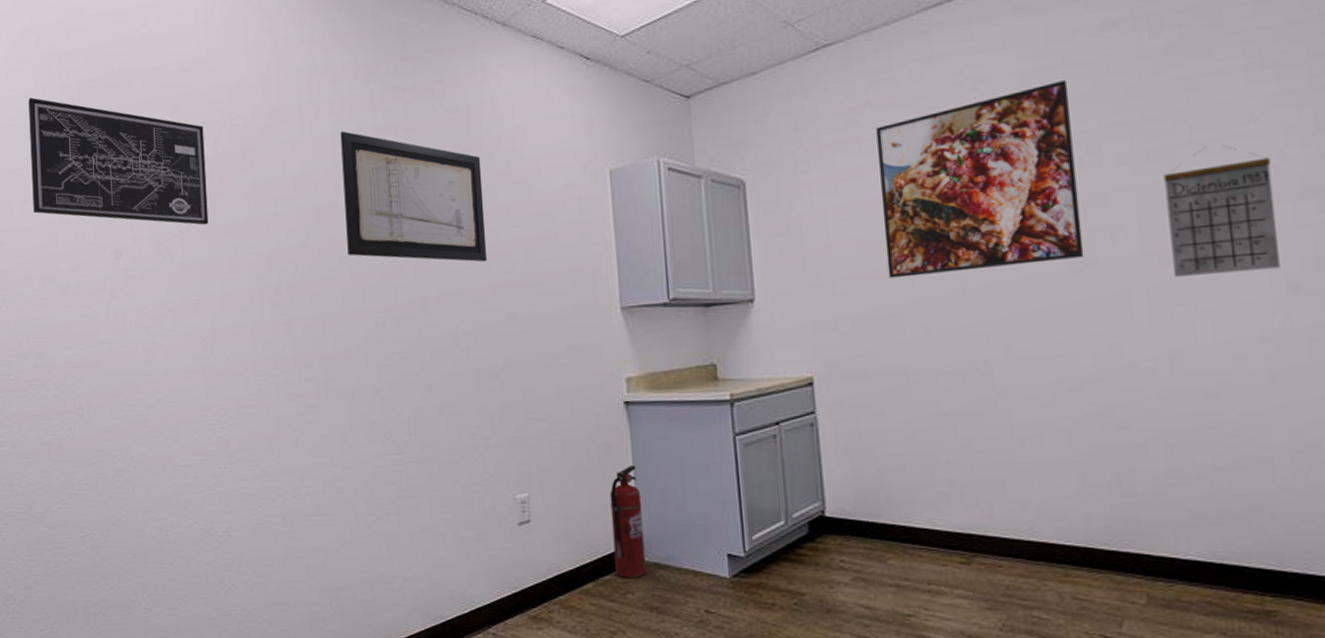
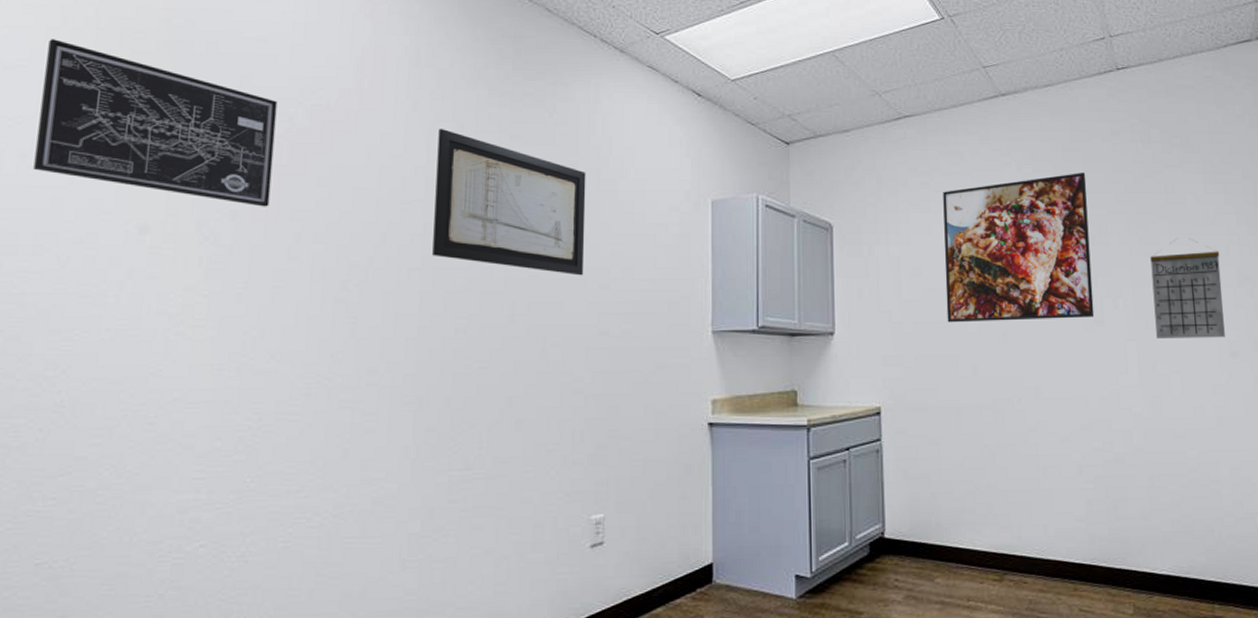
fire extinguisher: present [609,465,646,579] -> none [687,487,718,602]

